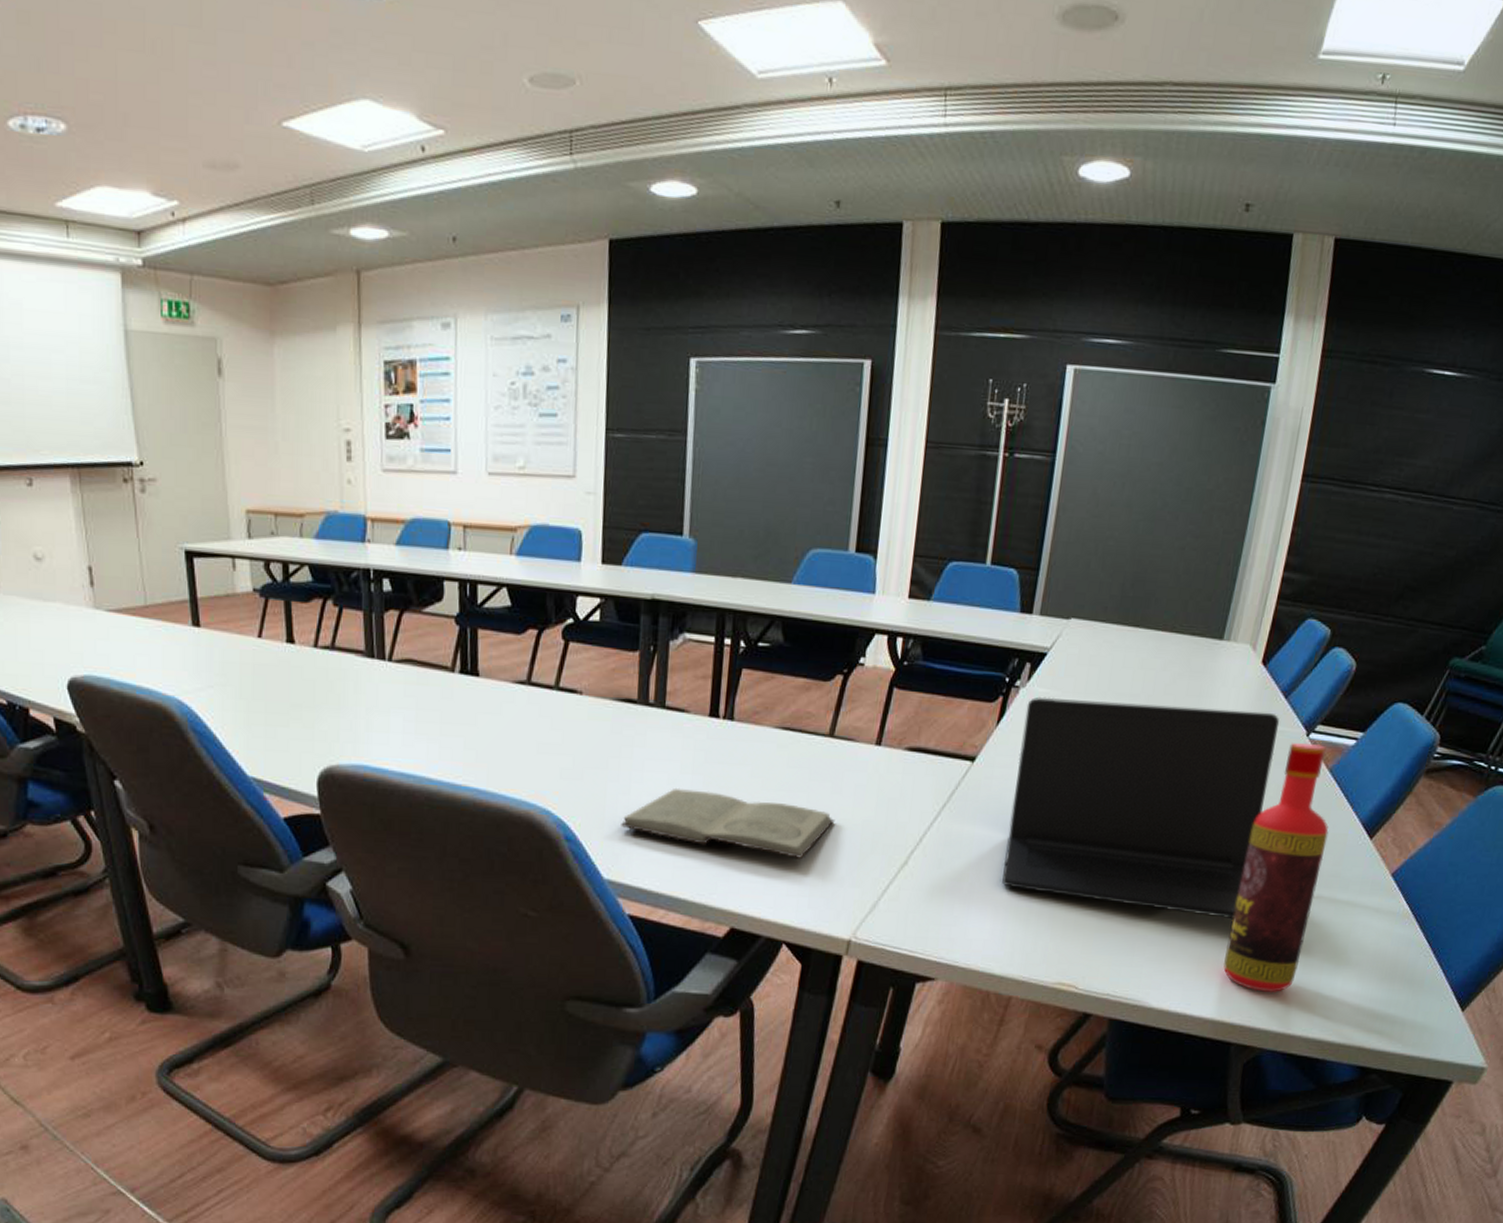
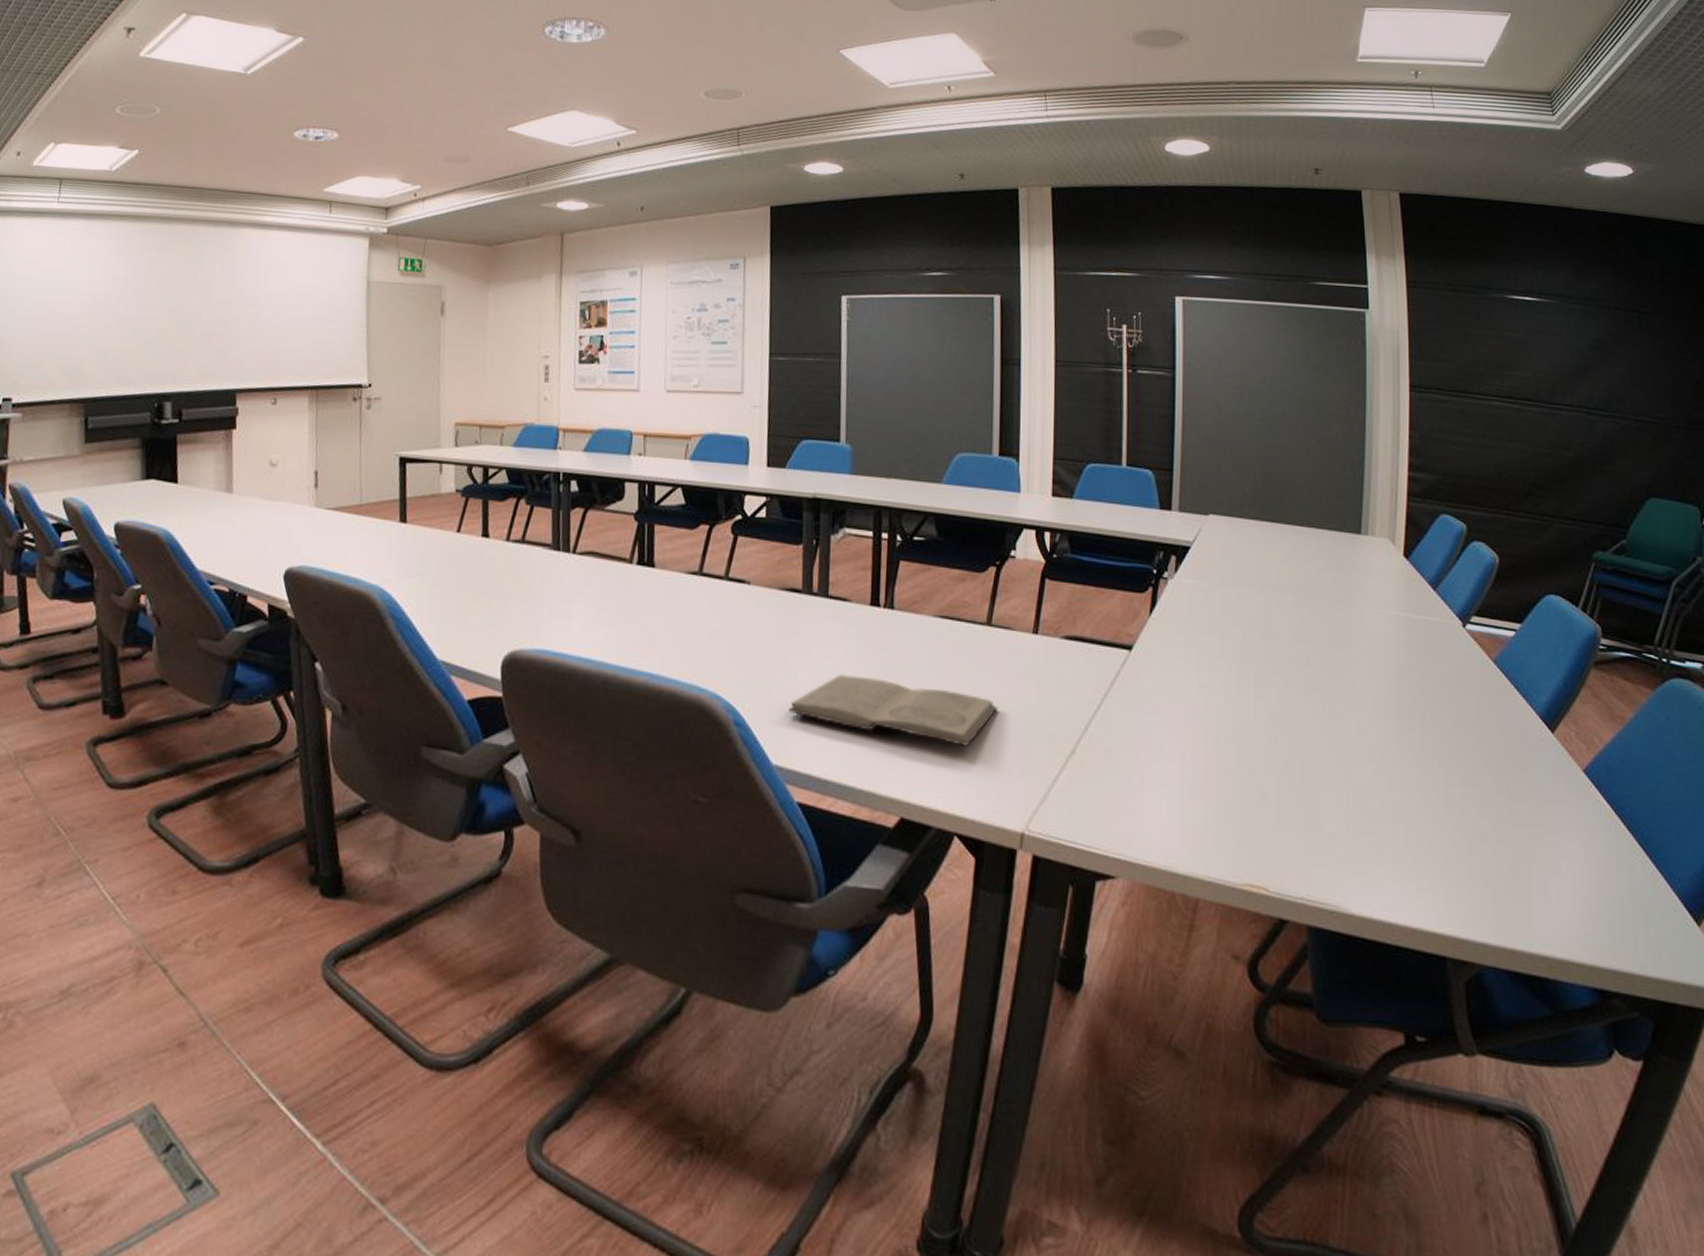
laptop: present [1002,696,1280,918] -> none [1173,587,1434,816]
bottle: present [1223,743,1329,993] -> none [1420,634,1507,901]

